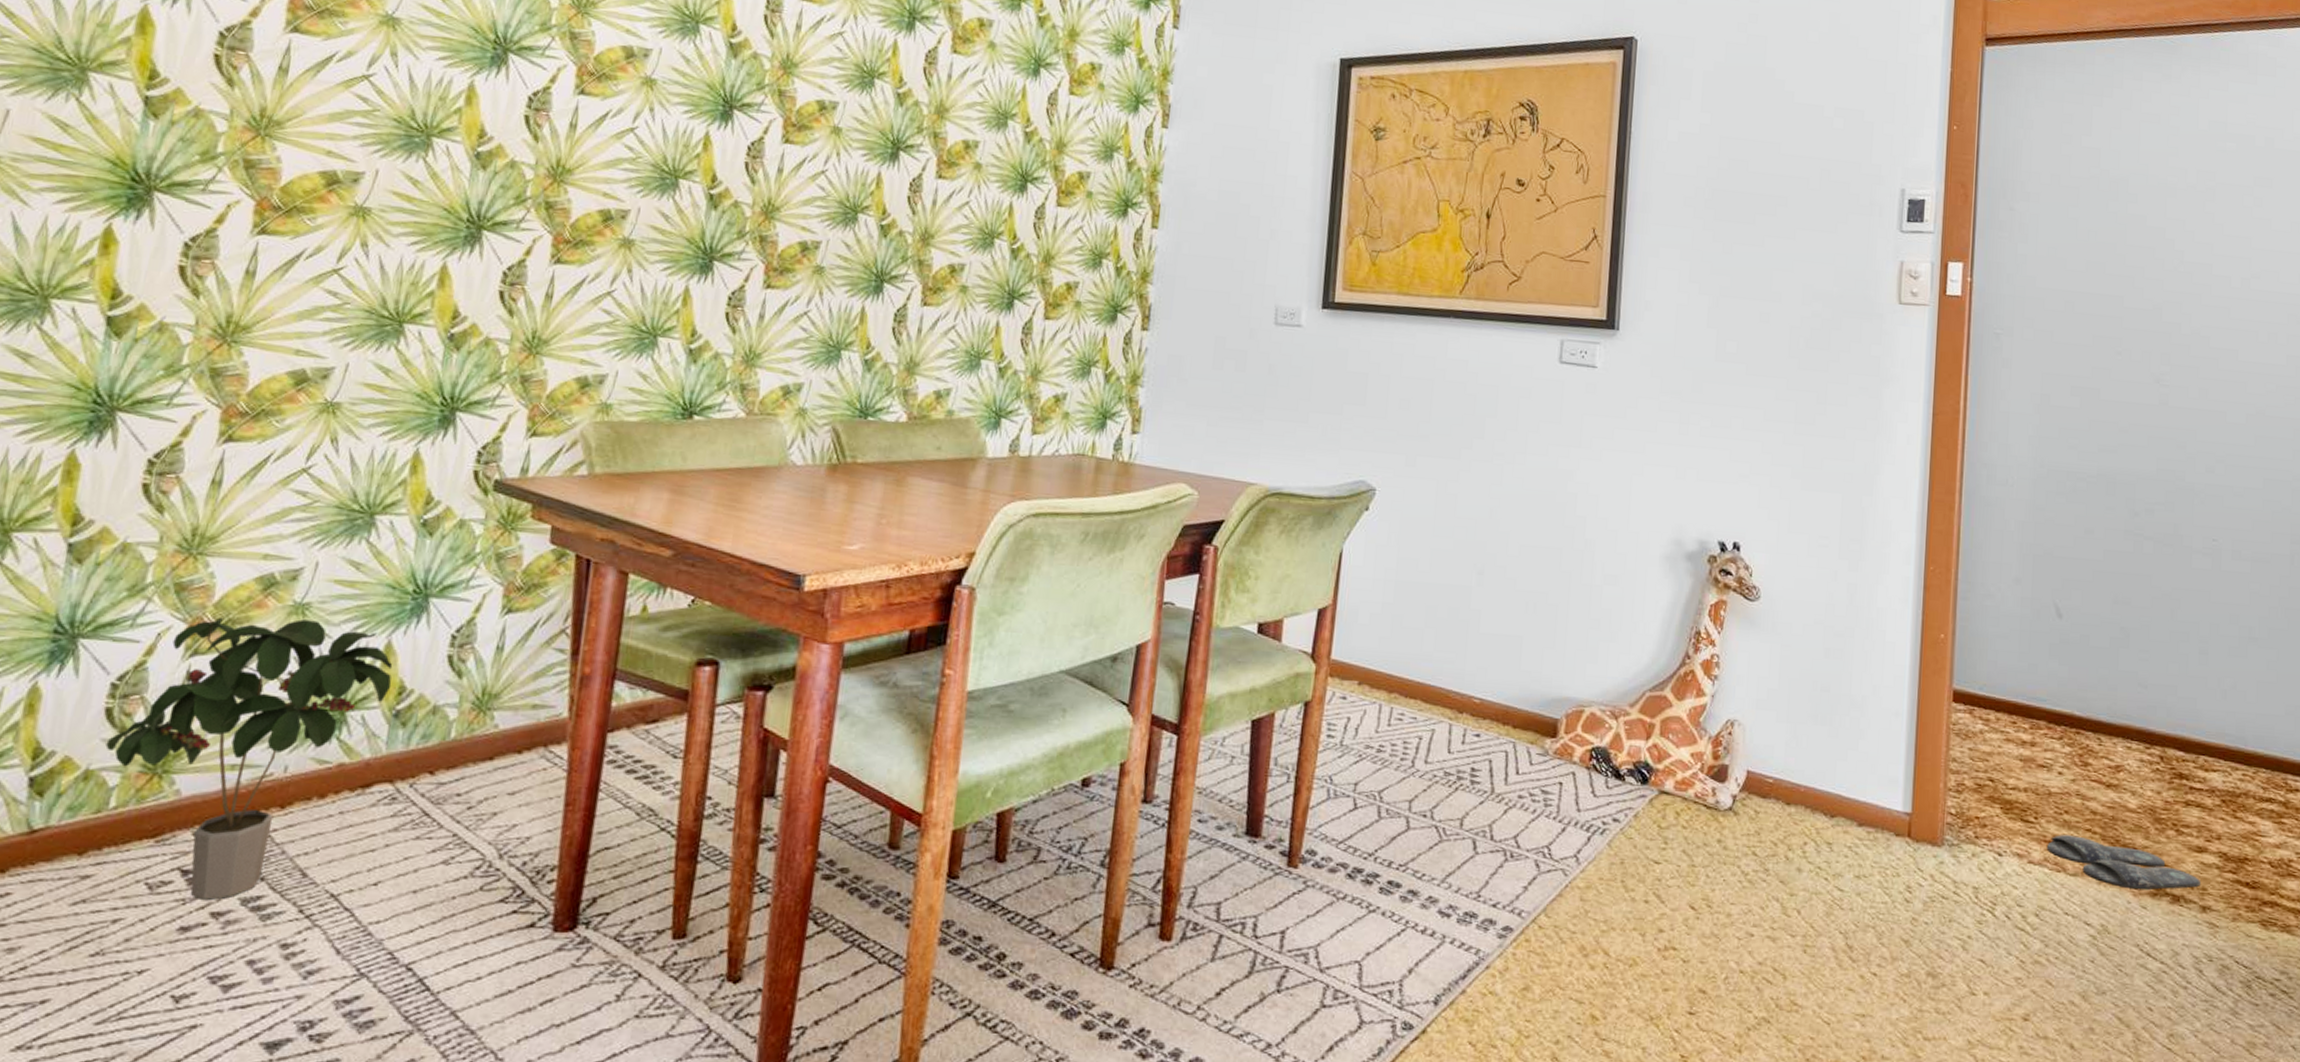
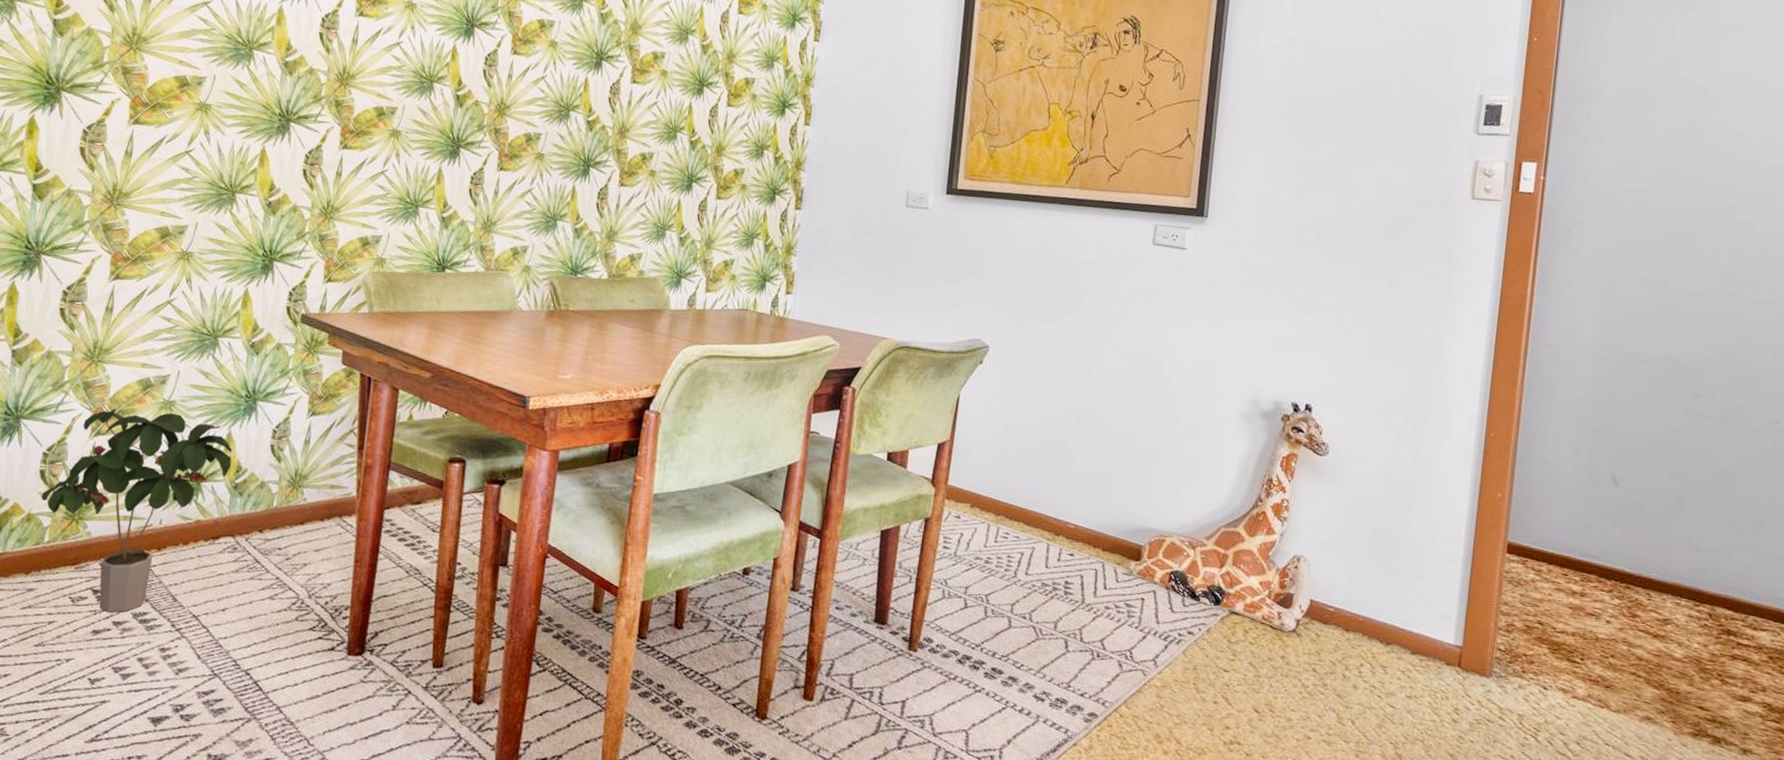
slippers: present [2047,835,2200,890] -> none [1592,675,1743,732]

